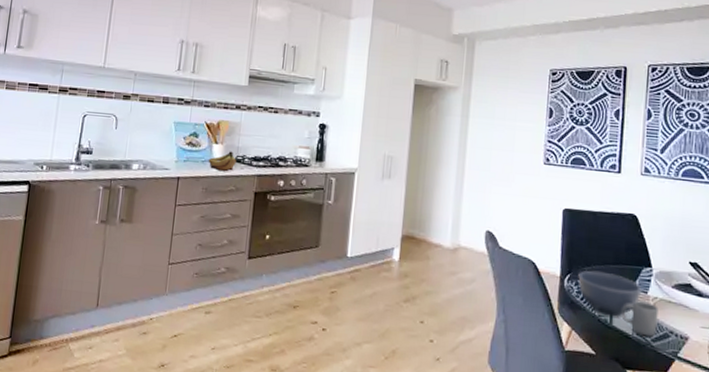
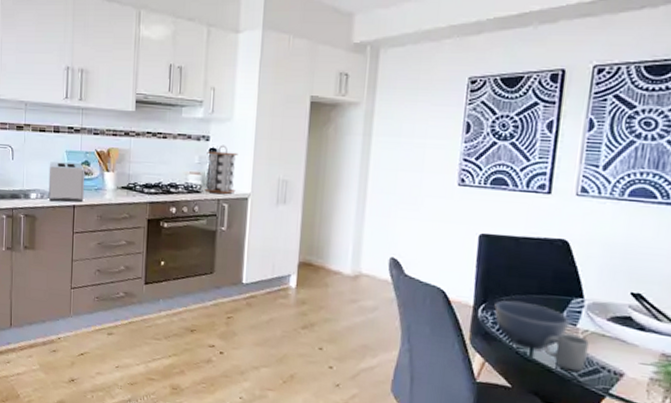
toaster: none [151,132,194,175] -> present [48,161,86,203]
fruit: present [208,151,236,172] -> none [101,179,128,200]
spice rack: none [313,121,347,169] -> present [204,145,238,195]

